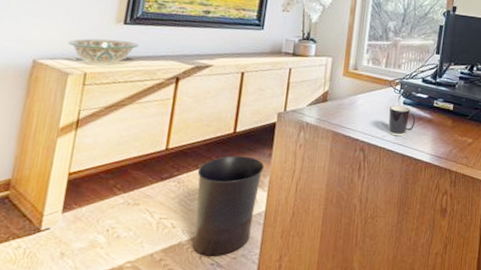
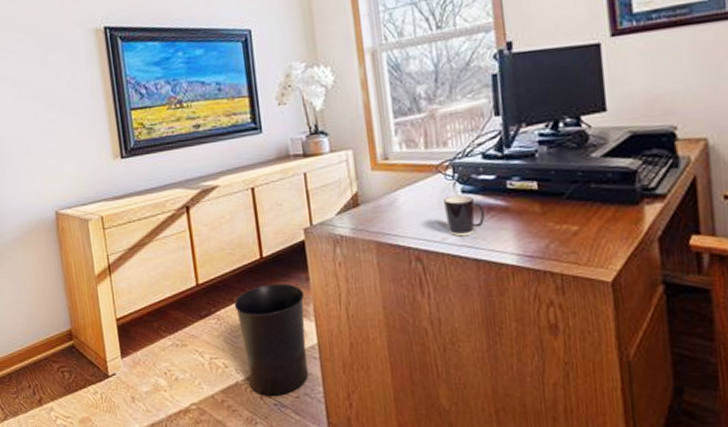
decorative bowl: present [68,38,139,66] -> none [78,175,141,208]

